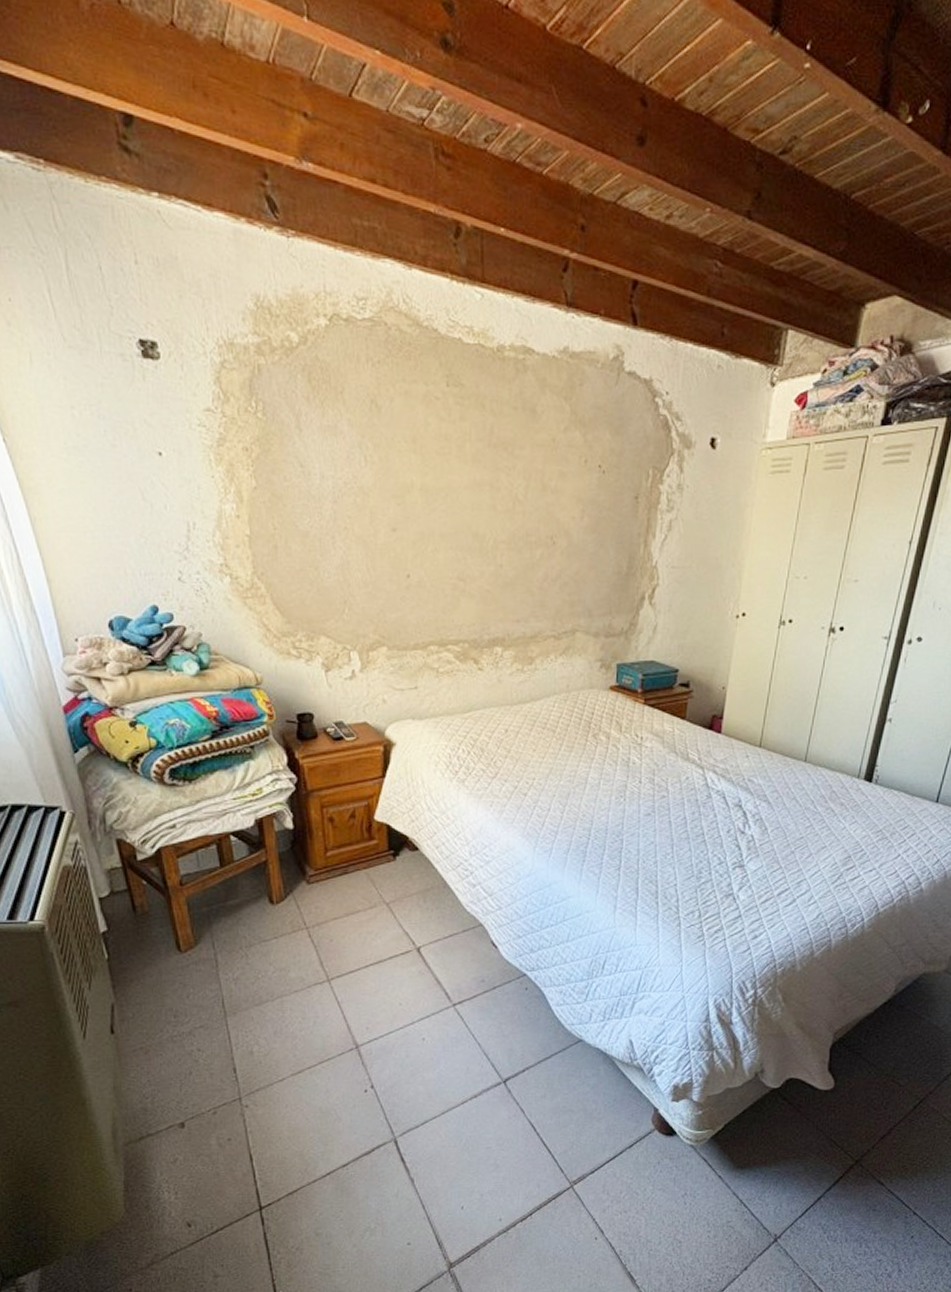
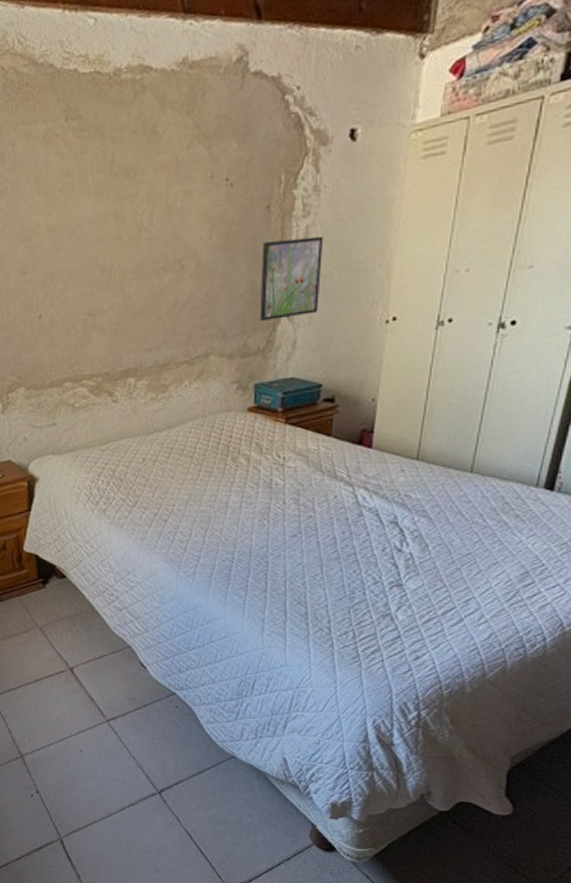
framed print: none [625,530,685,604] -> present [260,236,324,321]

